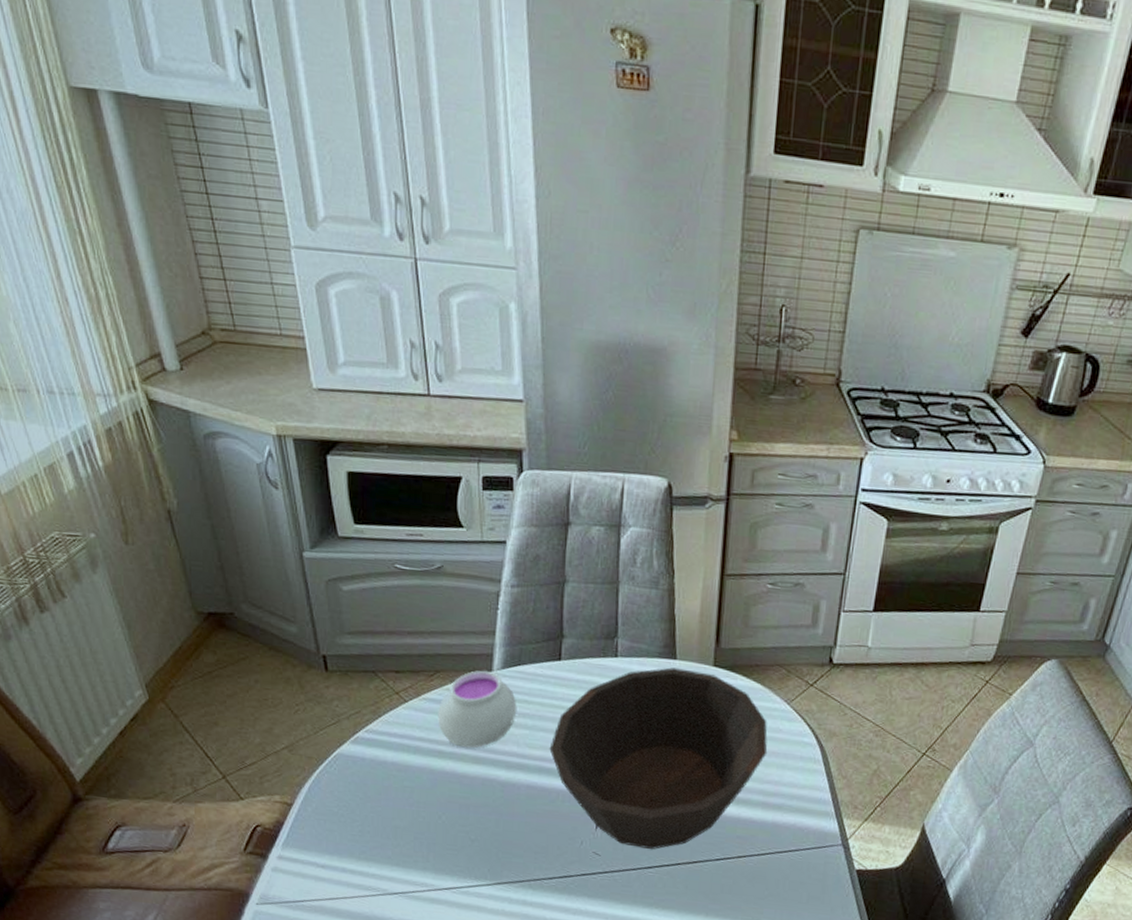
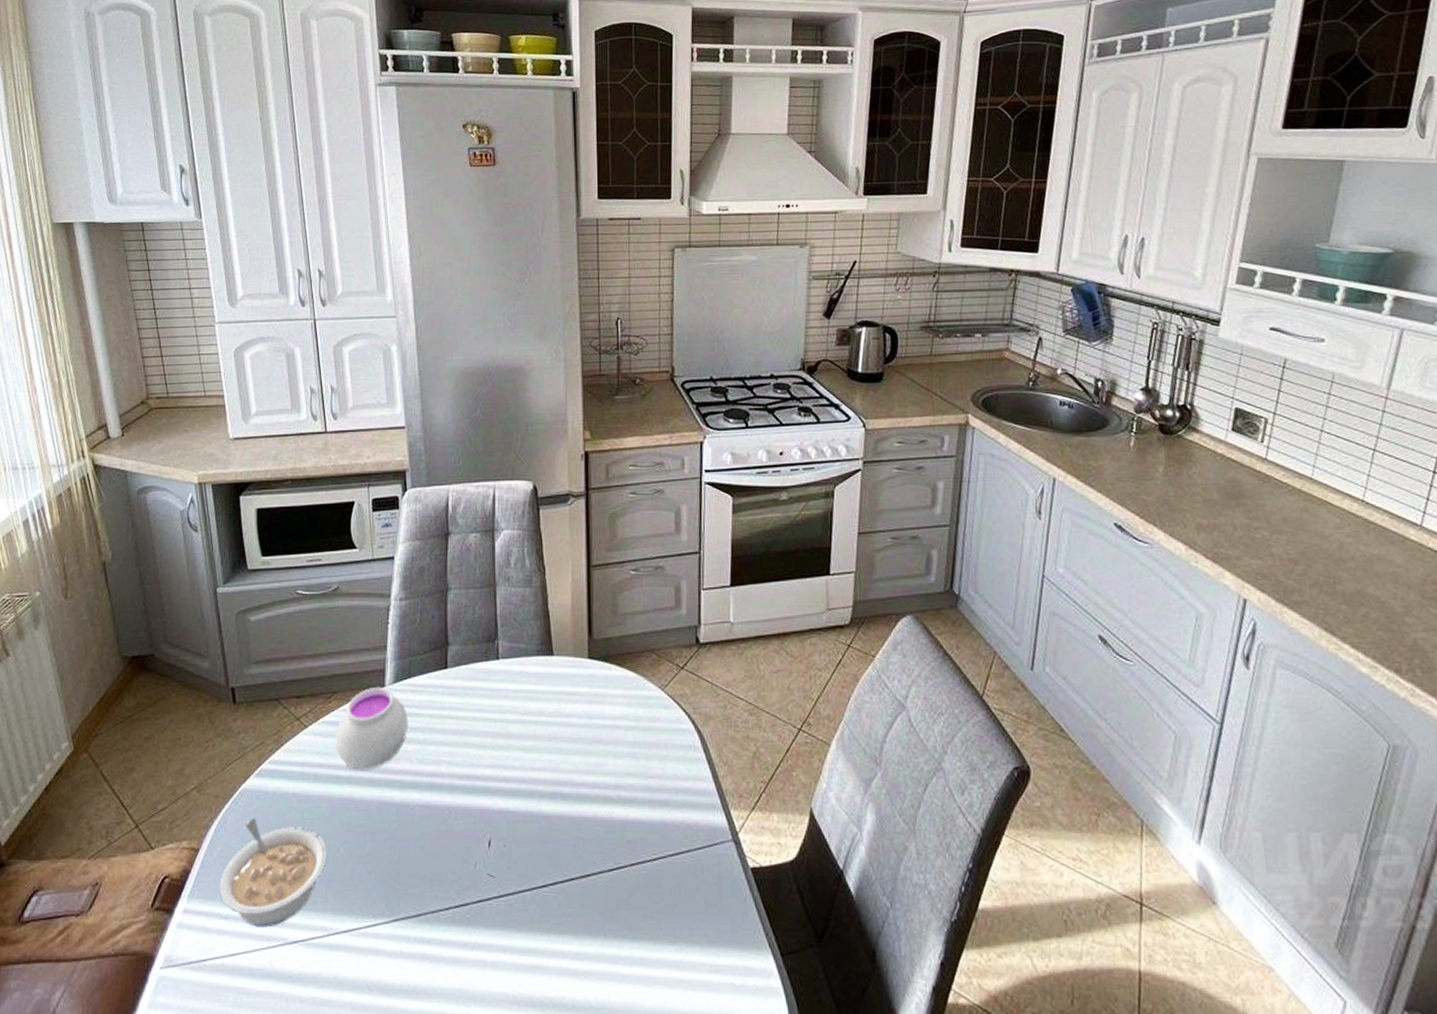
legume: none [315,780,428,879] -> present [219,817,327,928]
bowl: present [549,667,768,849] -> none [440,664,648,865]

